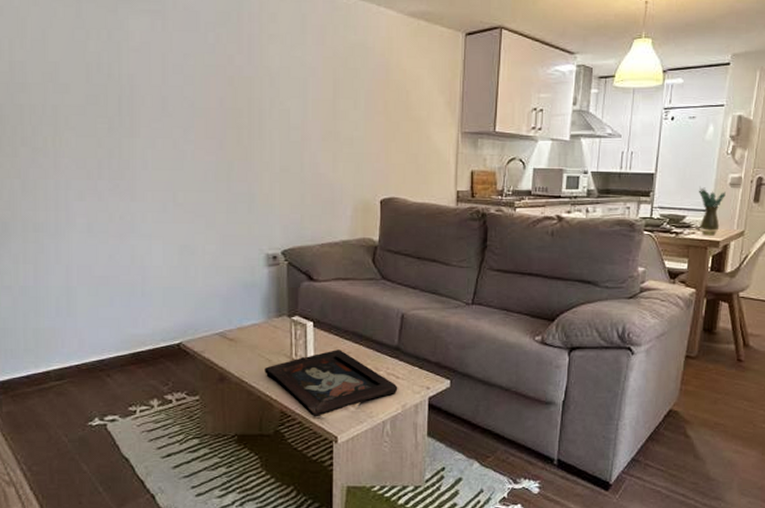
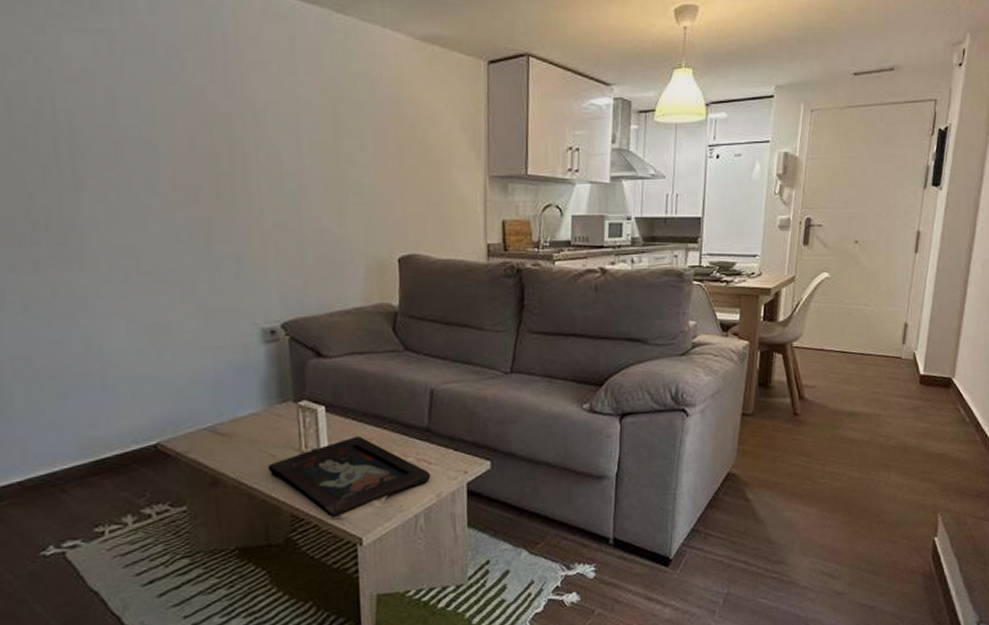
vase: present [698,186,726,236] -> none [747,229,775,283]

